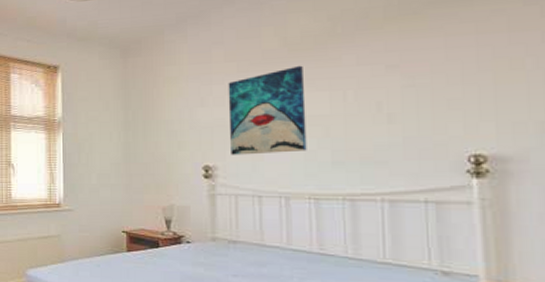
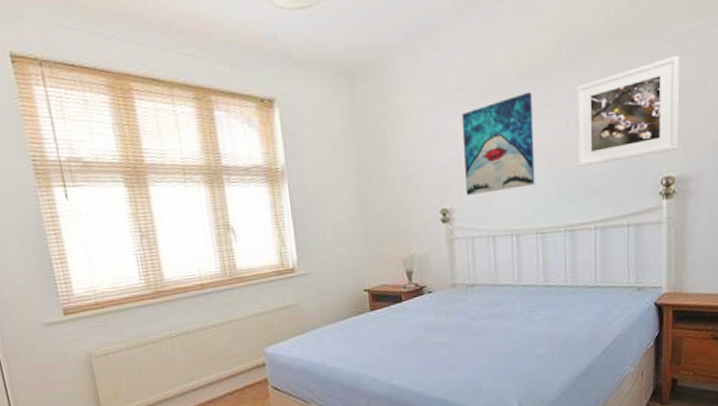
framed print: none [353,33,489,137] -> present [575,54,680,167]

